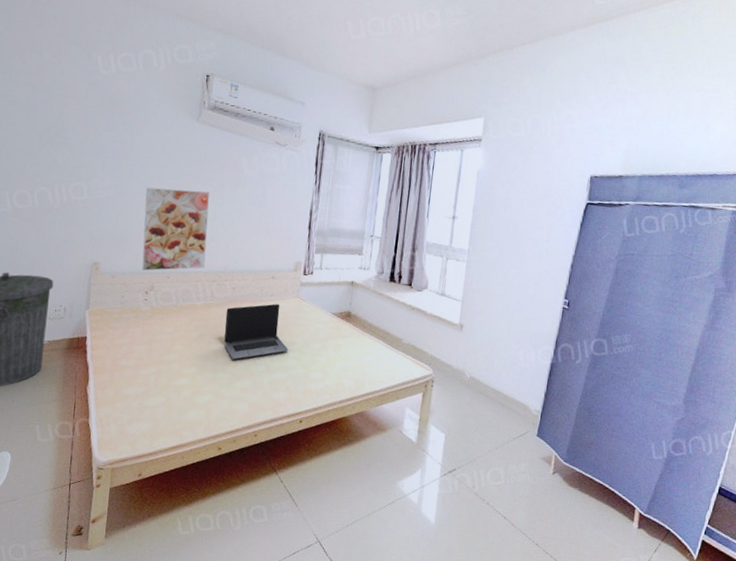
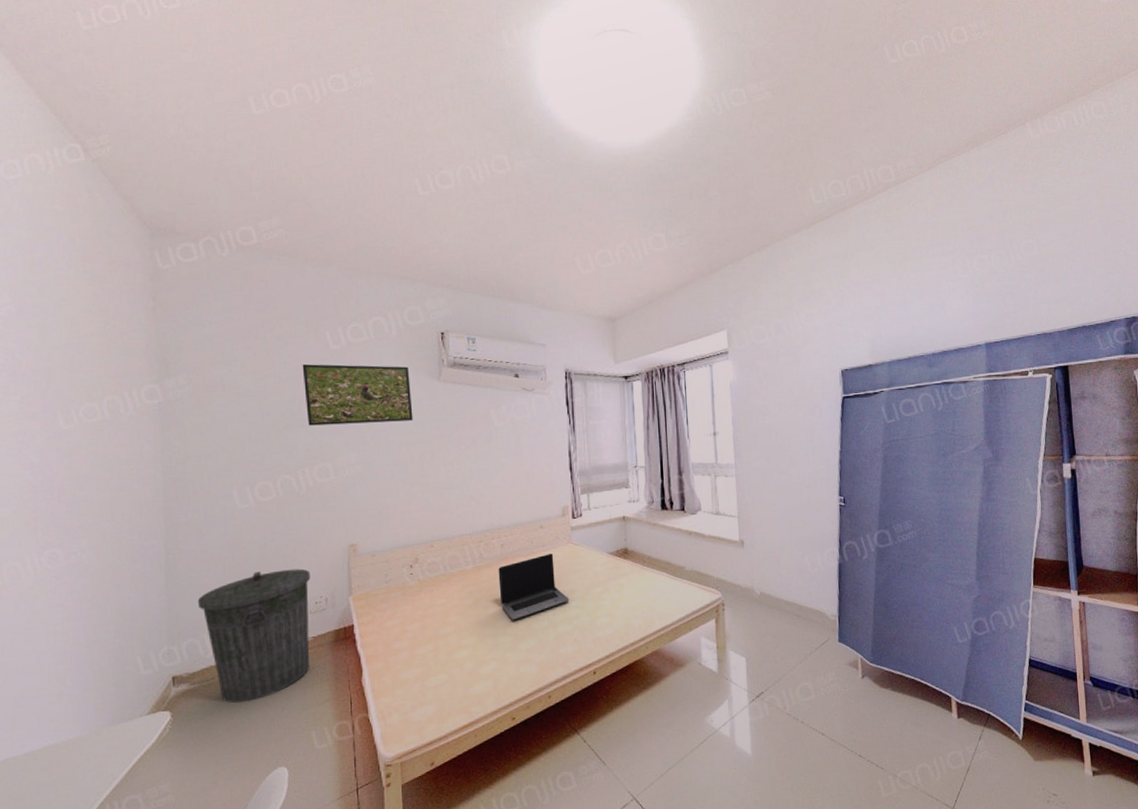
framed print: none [70,85,171,156] -> present [302,364,413,426]
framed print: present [141,187,210,271] -> none [396,450,468,544]

